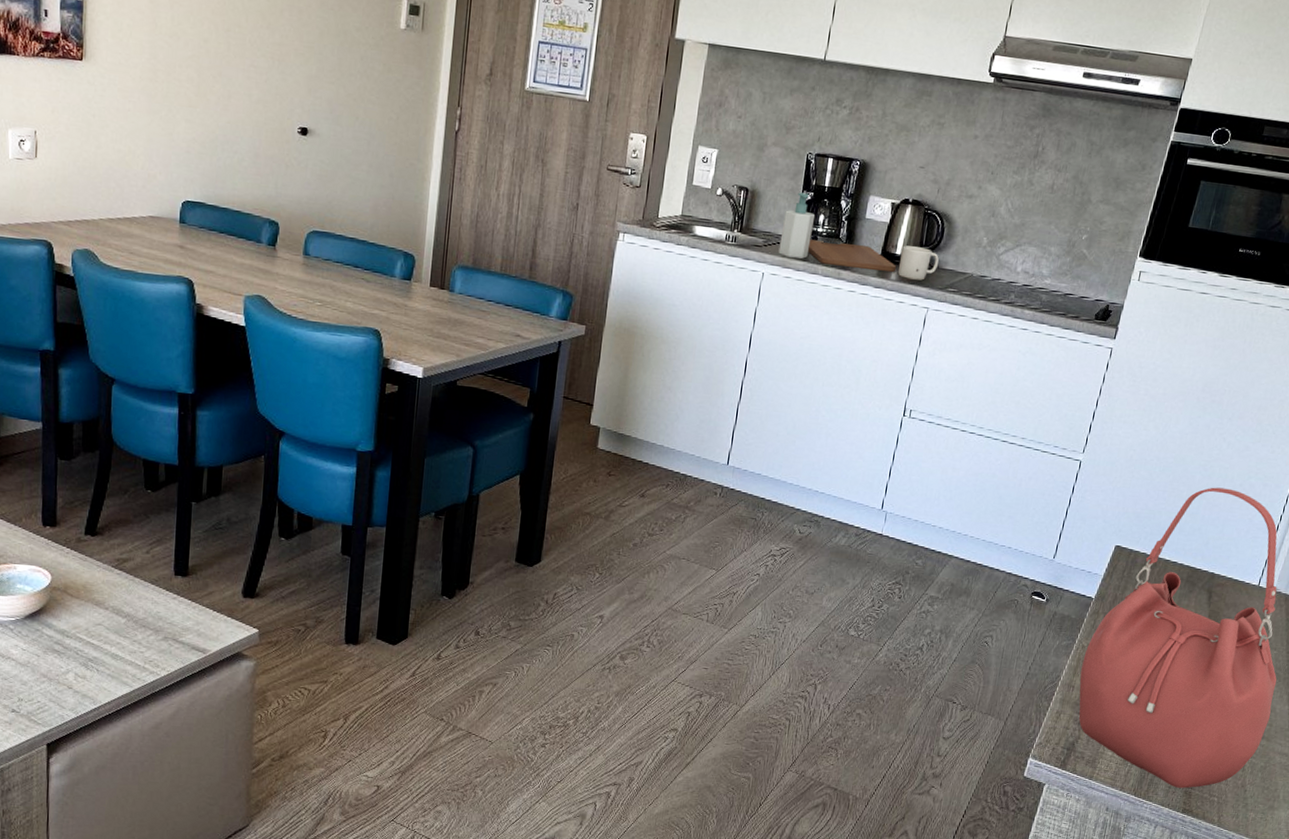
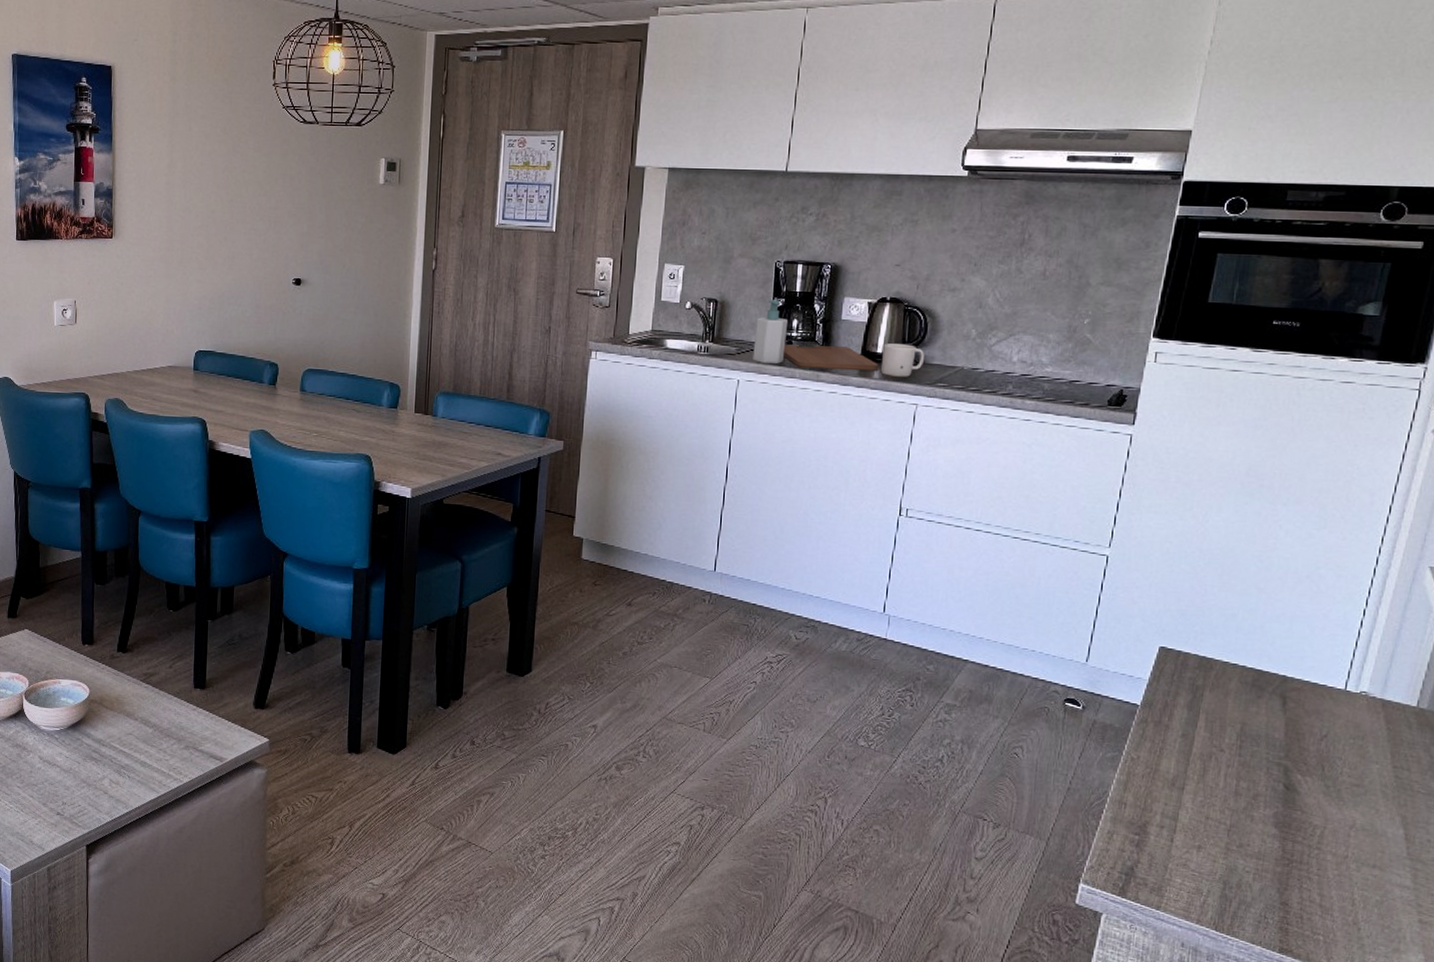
handbag: present [1079,487,1277,789] -> none [1132,580,1384,924]

